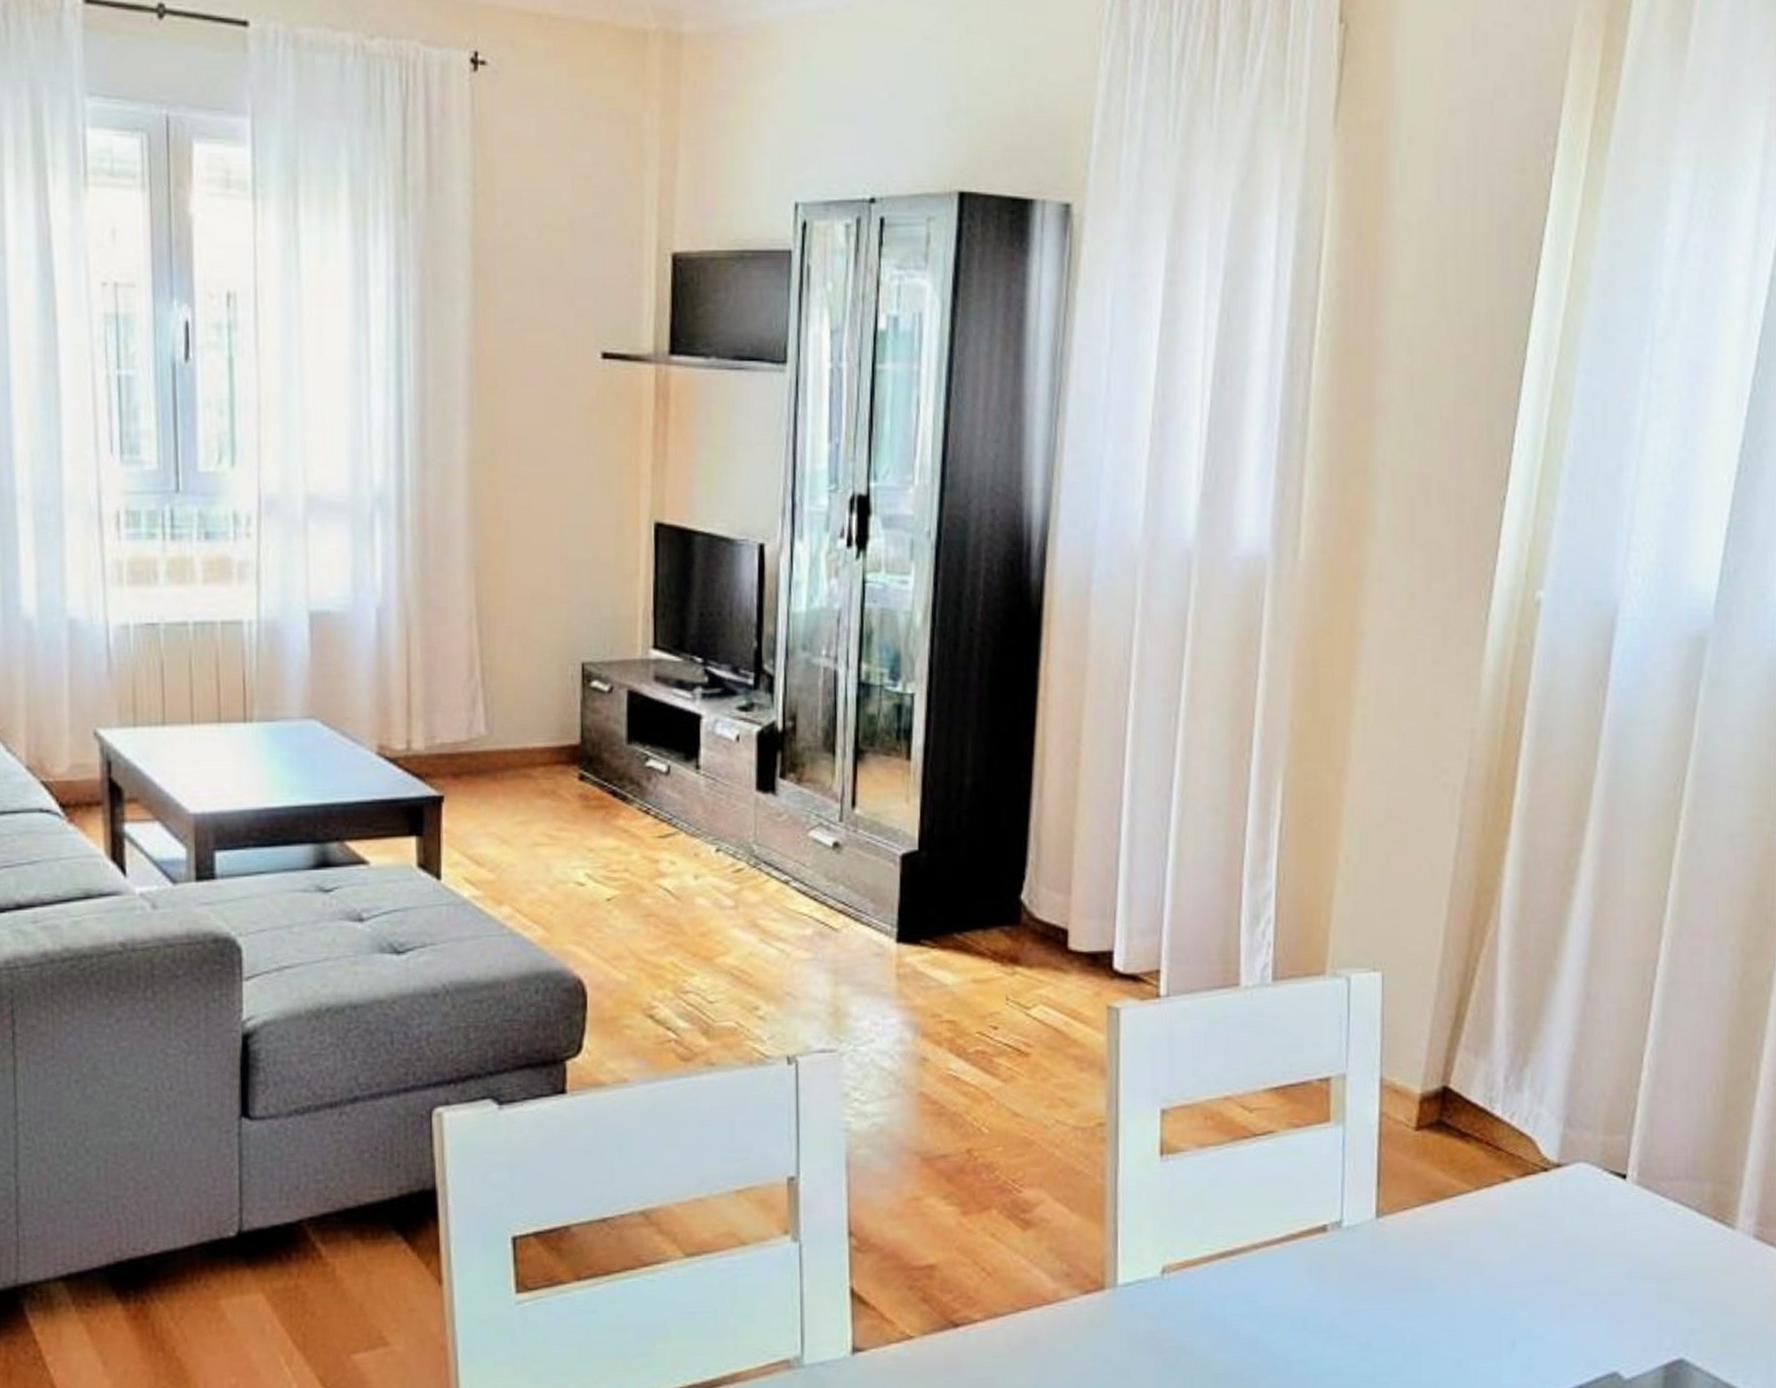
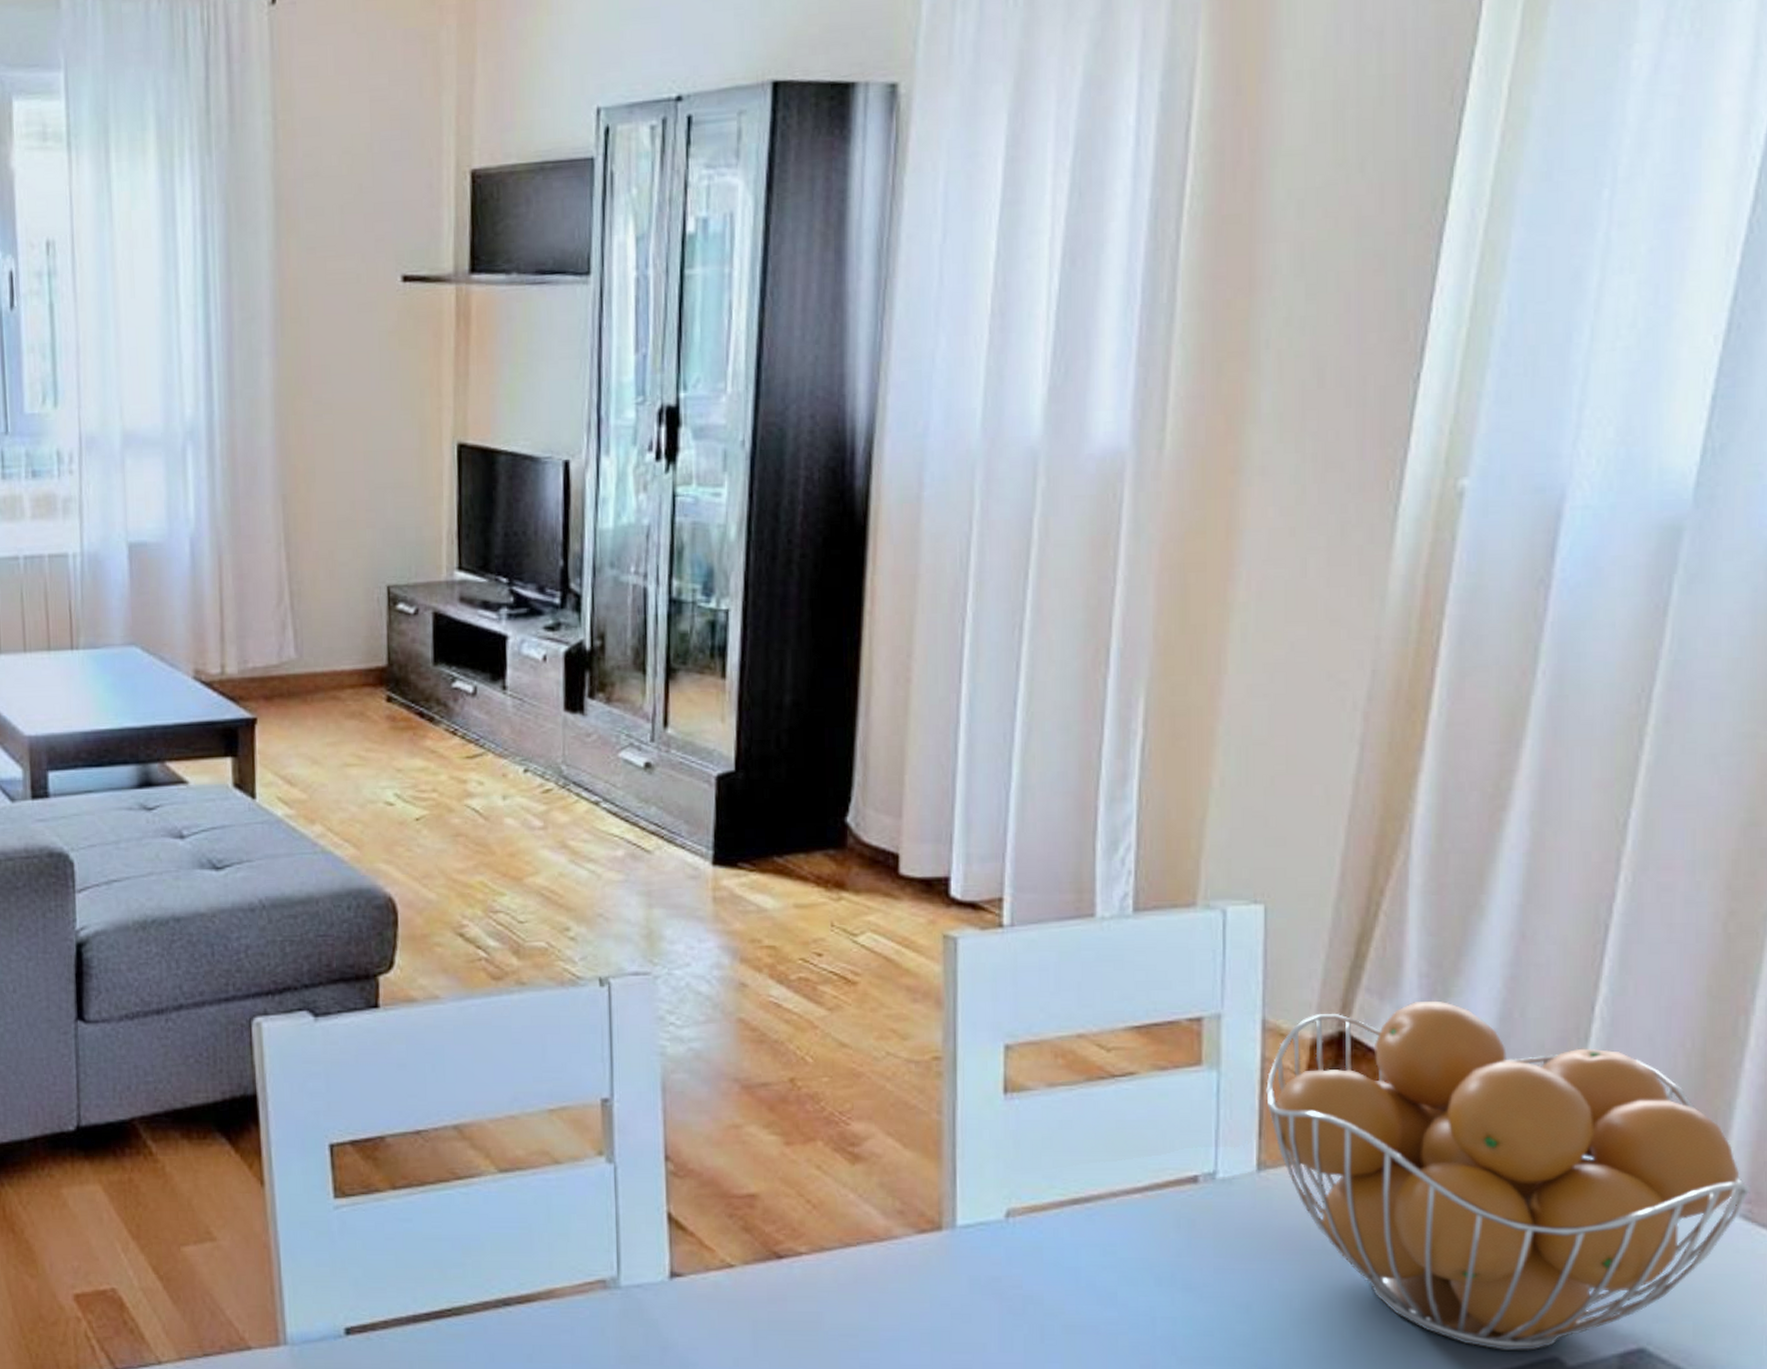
fruit basket: none [1383,1056,1761,1369] -> present [1266,1000,1750,1351]

